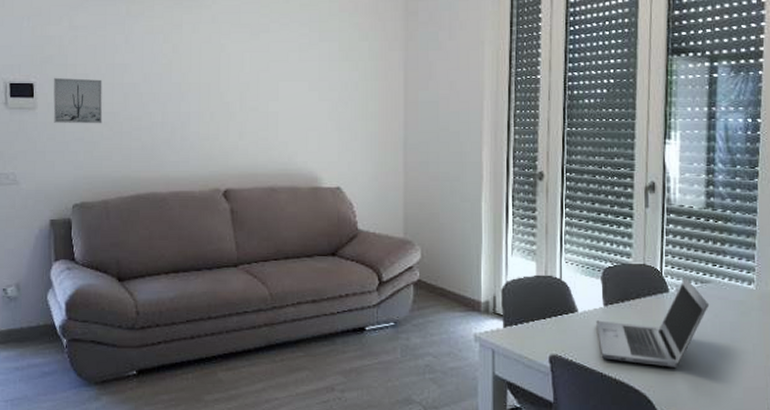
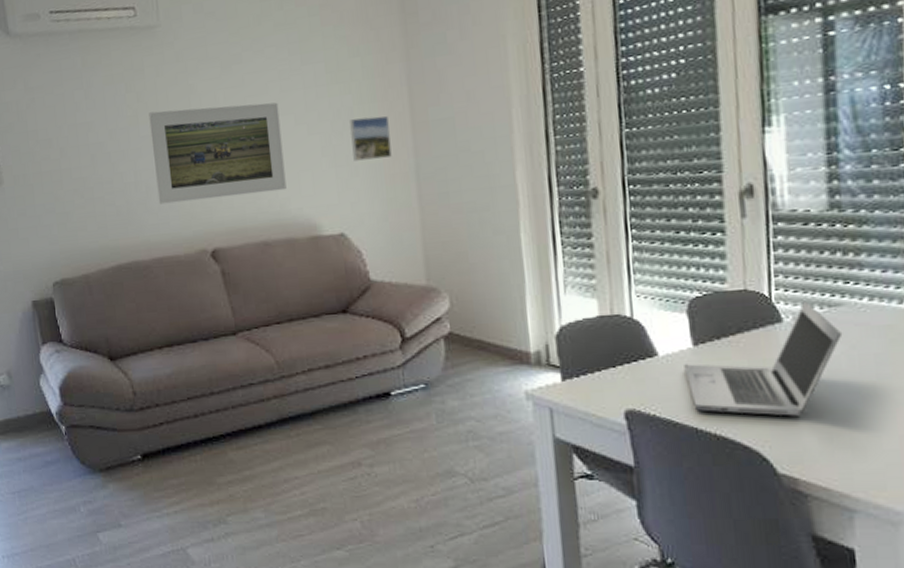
wall art: present [53,77,103,124] -> none [15,143,72,197]
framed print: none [181,63,296,145] -> present [149,102,287,205]
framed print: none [354,92,386,127] -> present [350,116,392,161]

